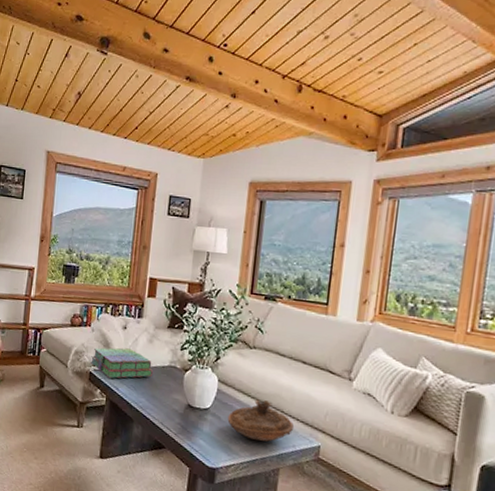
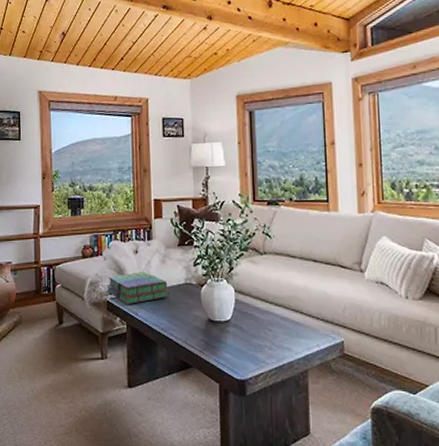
decorative bowl: present [227,399,295,442] -> none [249,304,316,346]

